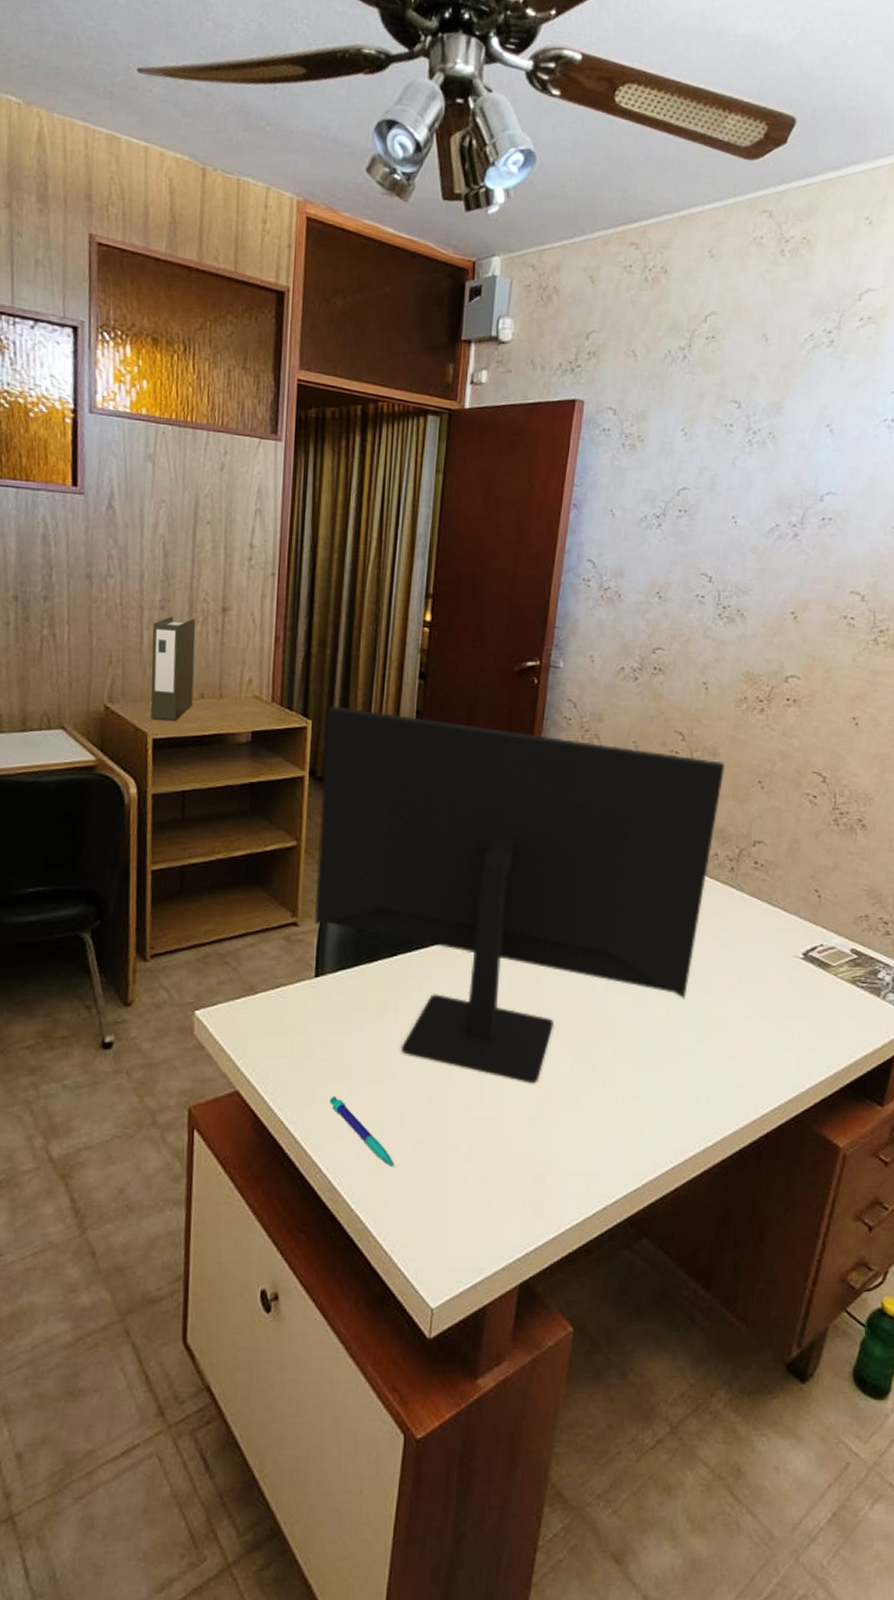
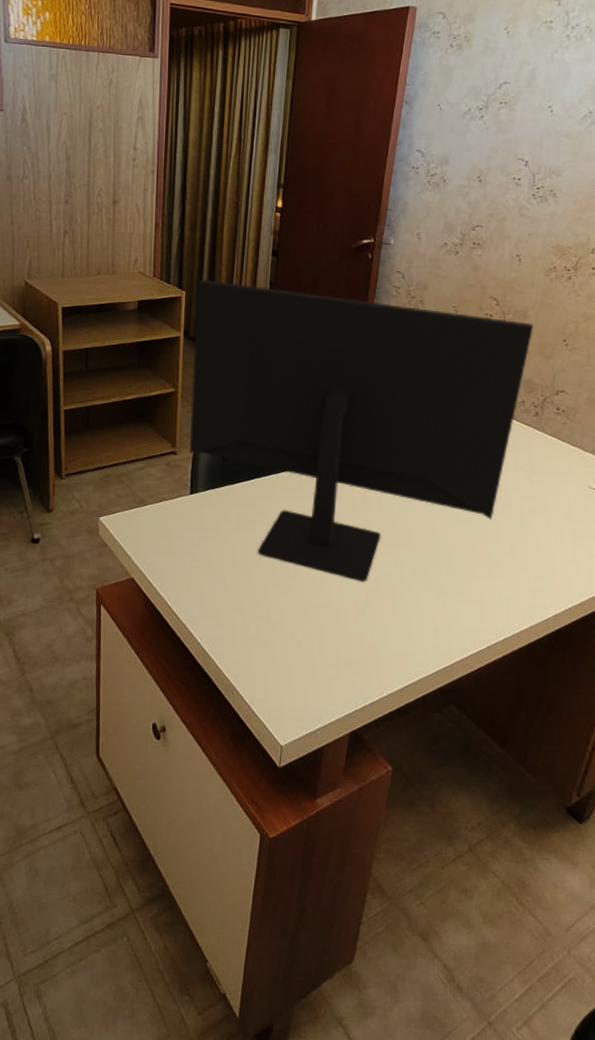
binder: present [150,616,196,720] -> none [59,209,93,293]
pen: present [329,1097,395,1168] -> none [202,585,253,641]

